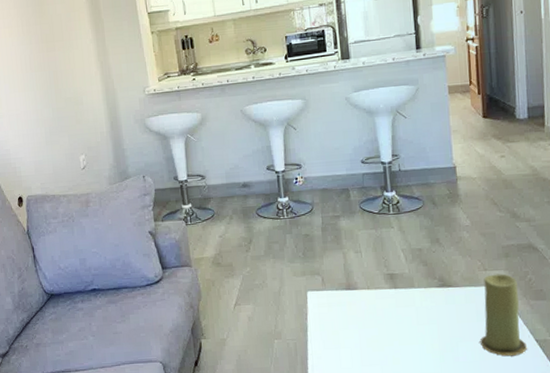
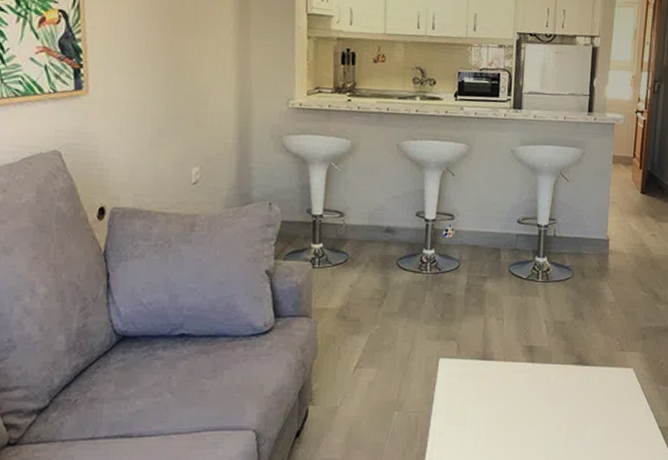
candle: present [479,274,527,356] -> none [607,355,650,443]

